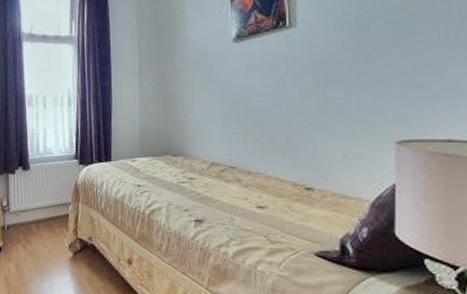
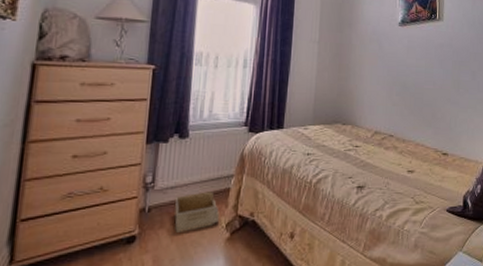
storage bin: none [26,216,62,248] -> present [174,192,219,232]

